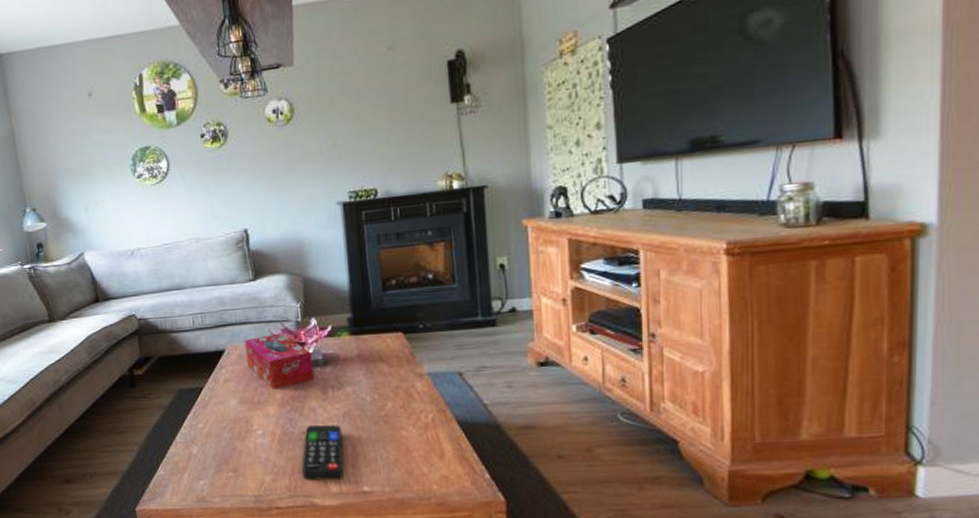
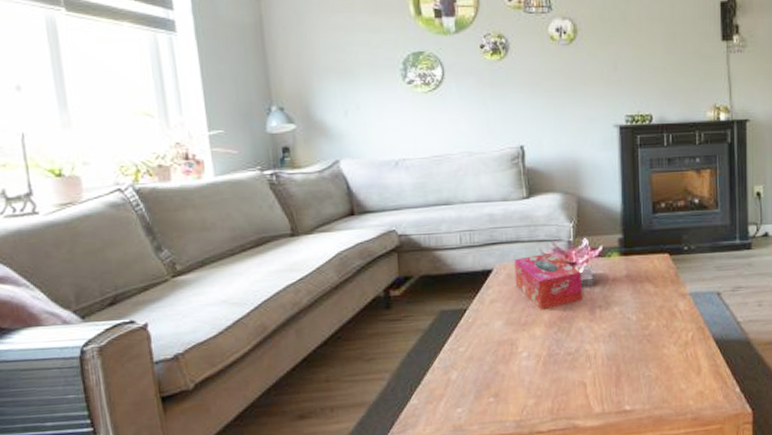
remote control: present [302,425,344,480] -> none [566,345,608,402]

